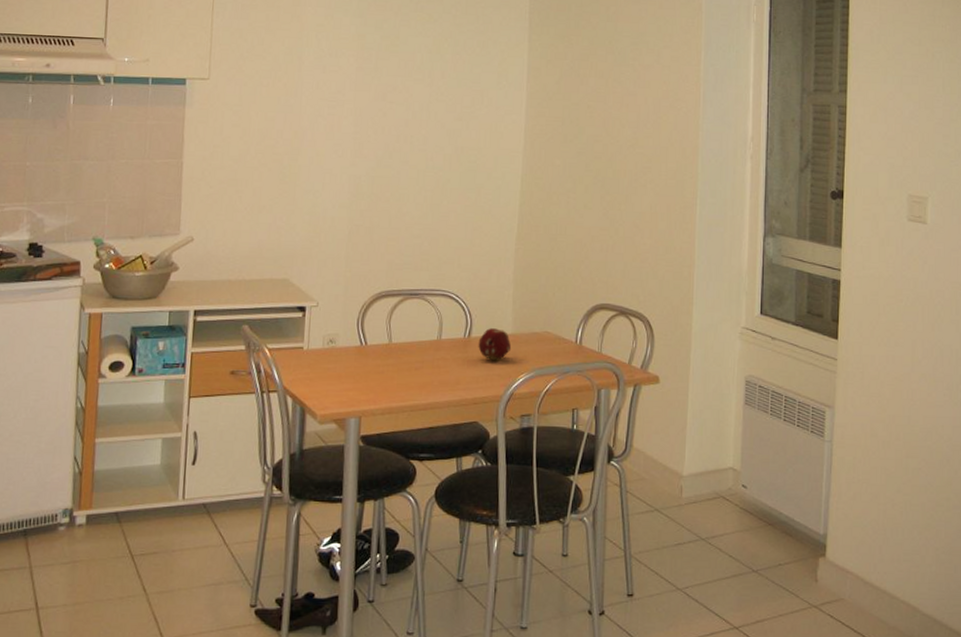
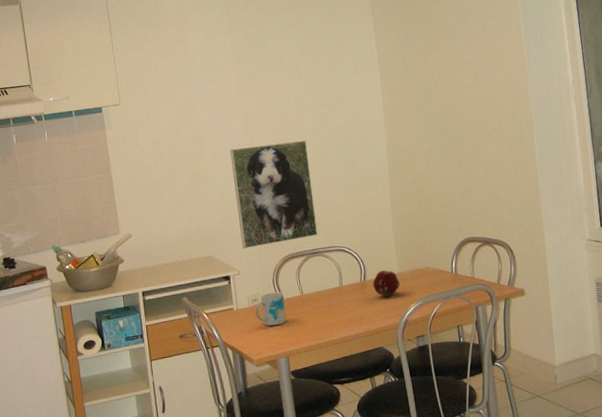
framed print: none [327,153,427,277] -> present [229,140,318,249]
mug: none [329,334,368,377] -> present [255,291,286,326]

